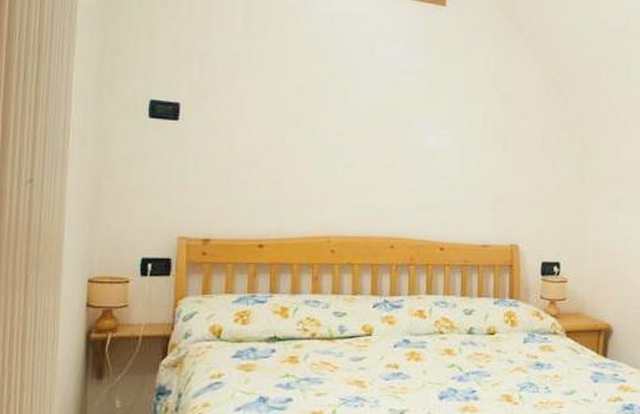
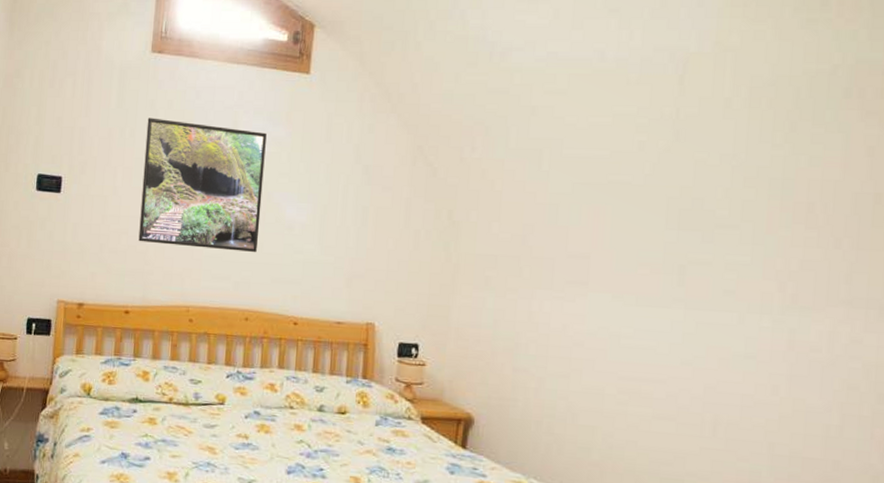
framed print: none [271,43,405,181] -> present [138,118,267,253]

